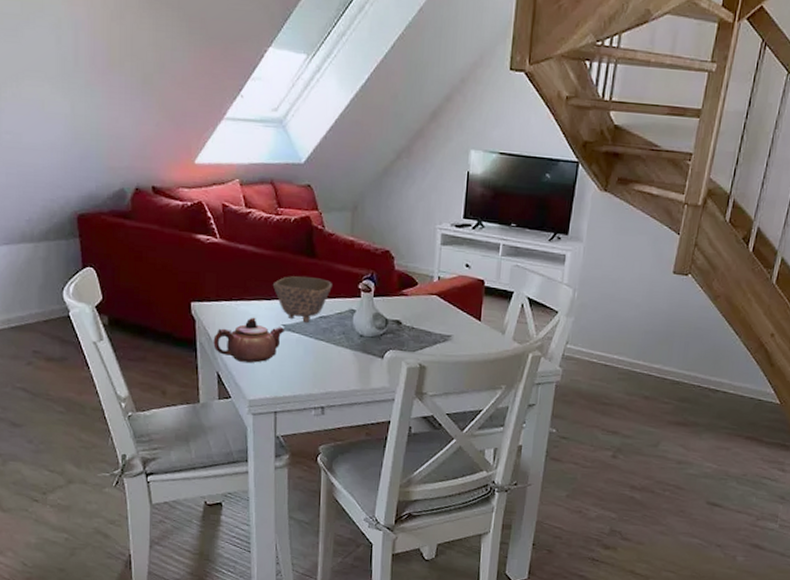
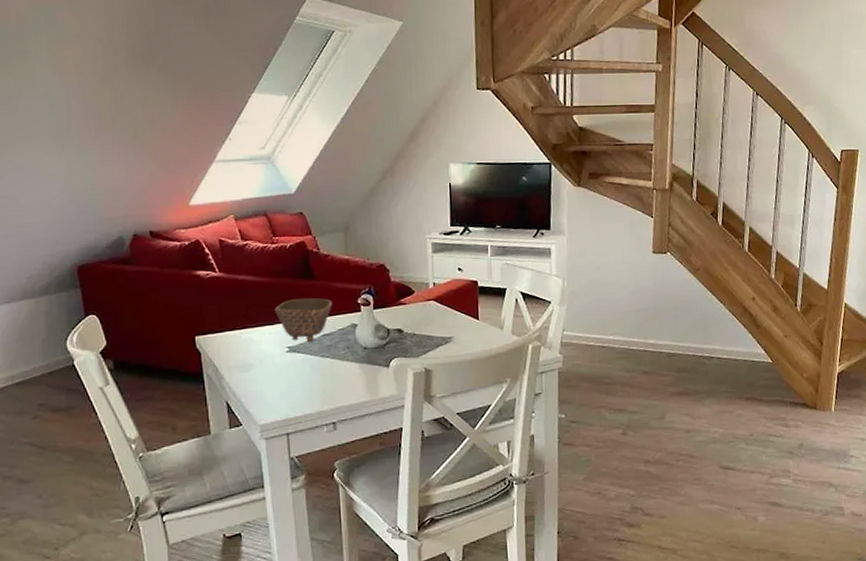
teapot: present [213,317,285,363] -> none [220,343,291,388]

